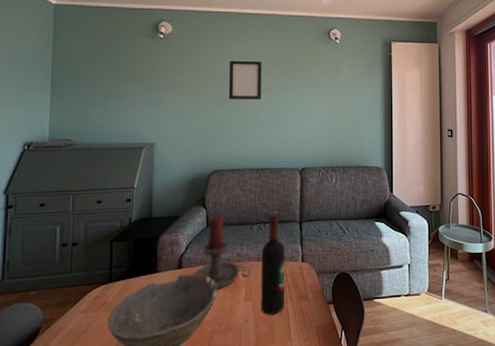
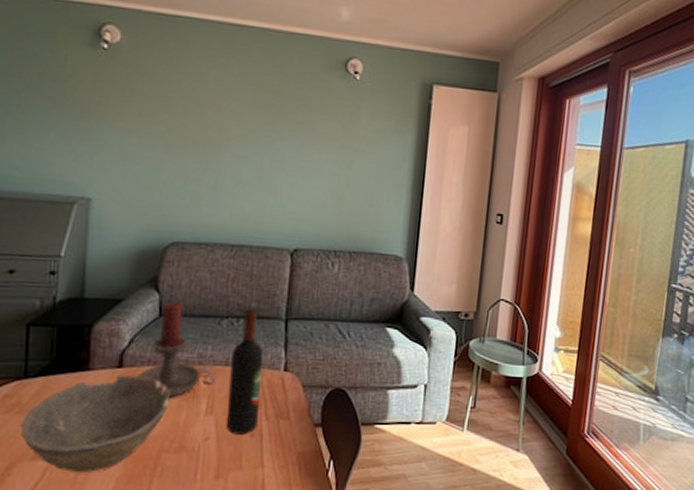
picture frame: present [228,60,262,99] -> none [198,90,249,150]

